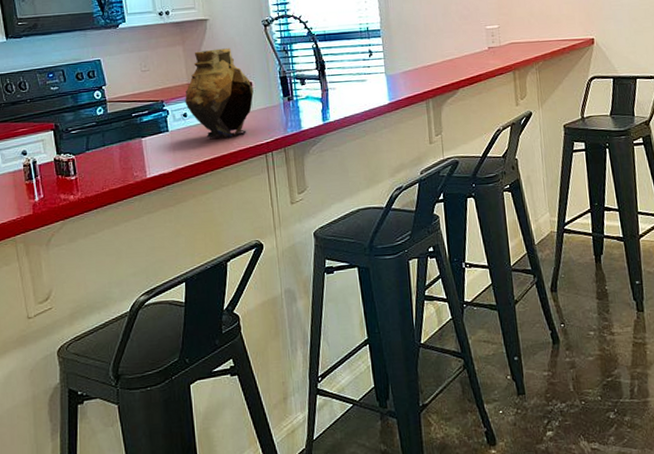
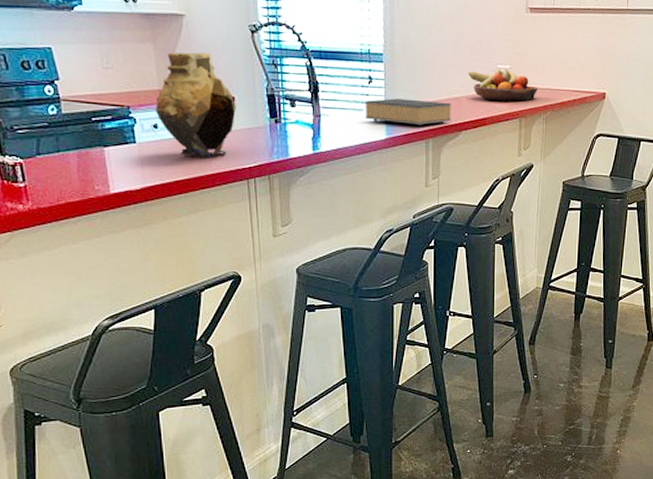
book: none [367,64,448,89] -> present [365,98,451,126]
fruit bowl: none [459,28,527,58] -> present [468,68,537,102]

